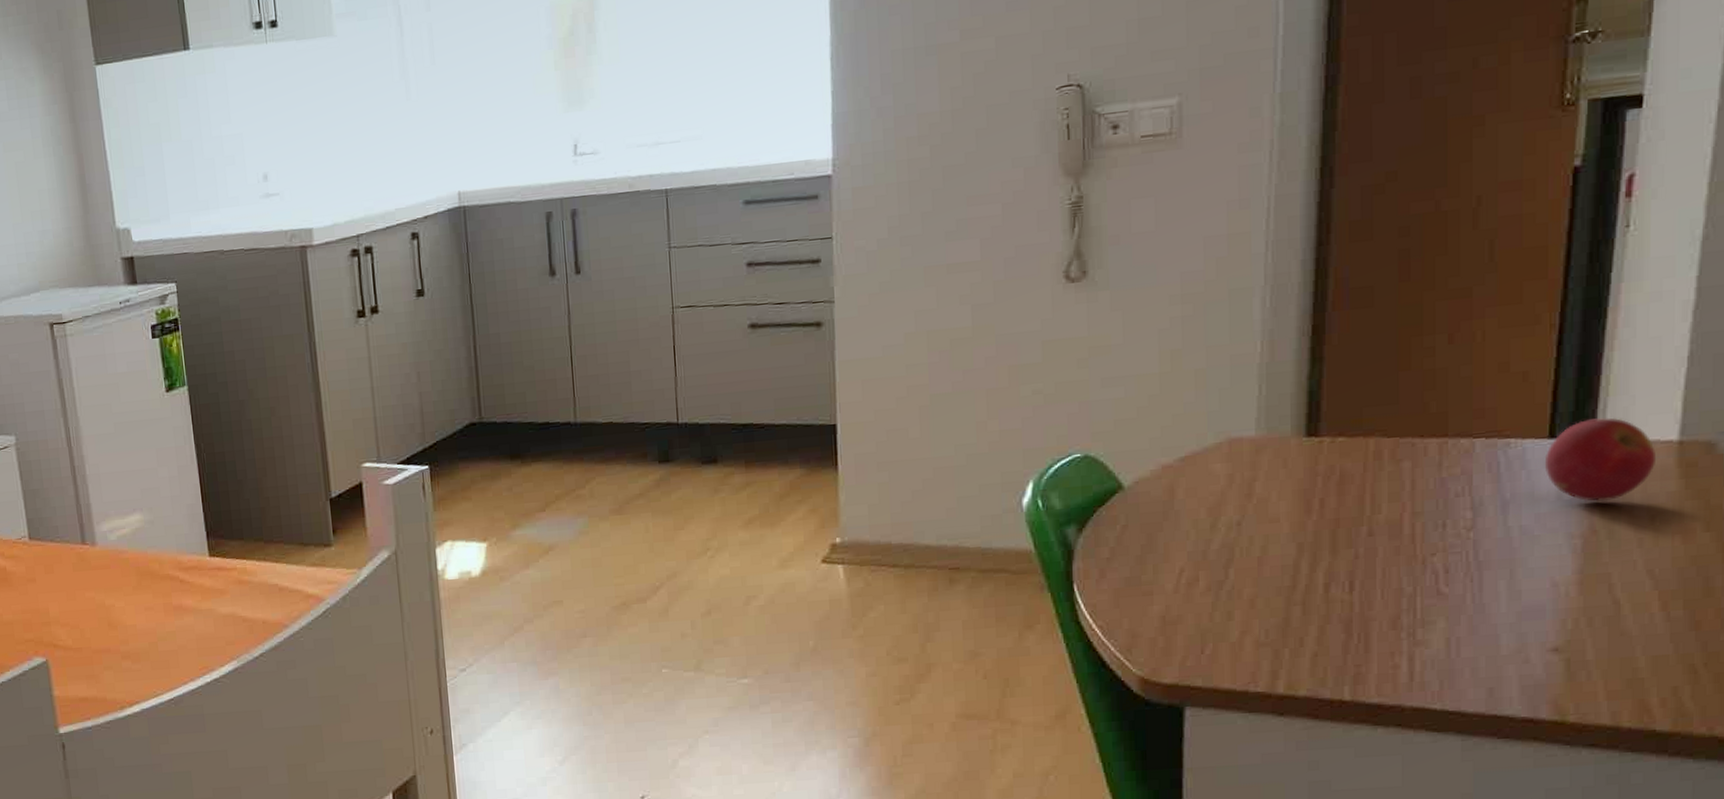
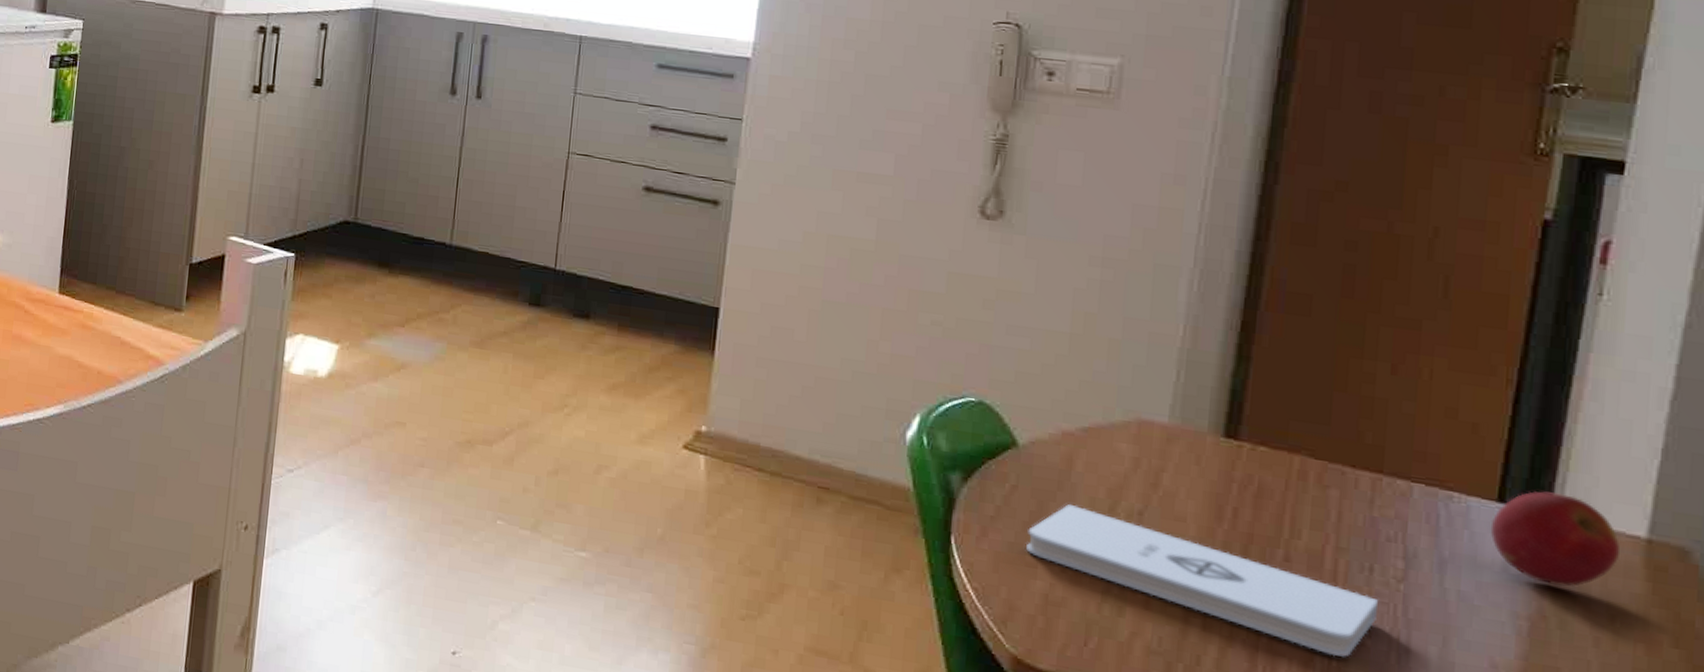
notepad: none [1141,530,1453,610] -> present [1026,503,1379,657]

